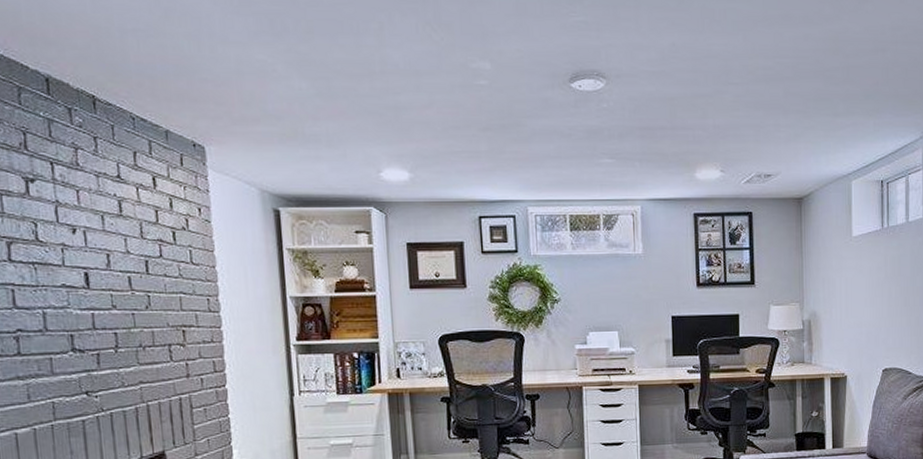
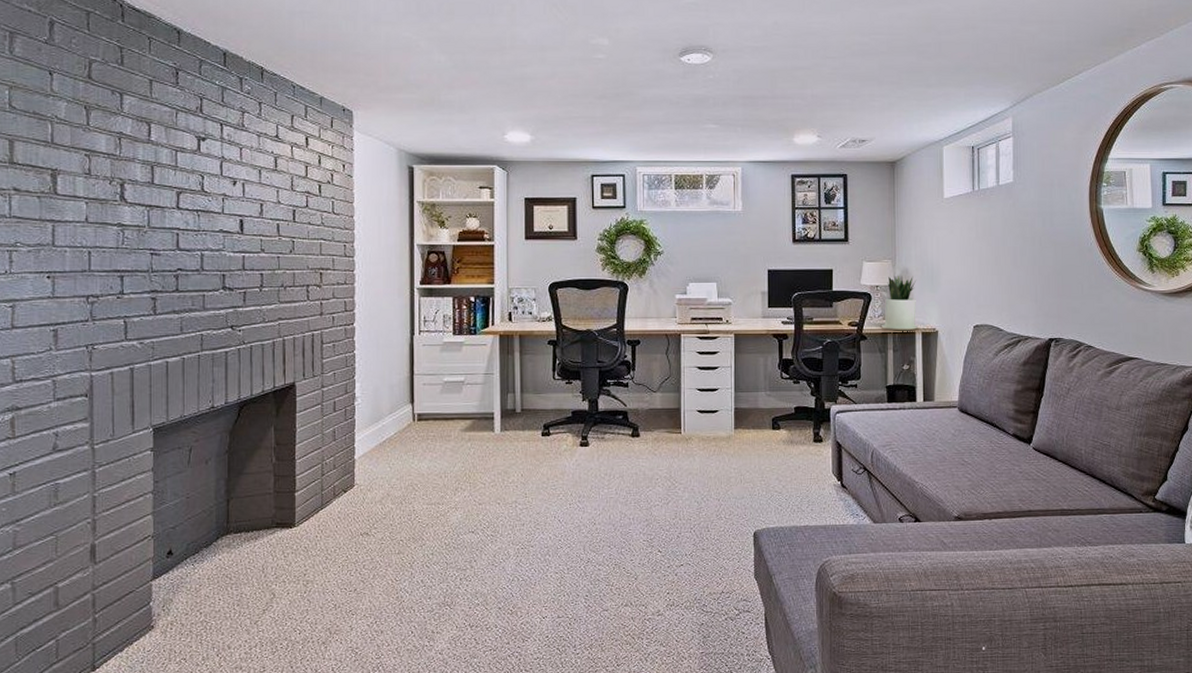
planter: none [789,319,828,377] -> present [880,276,919,331]

